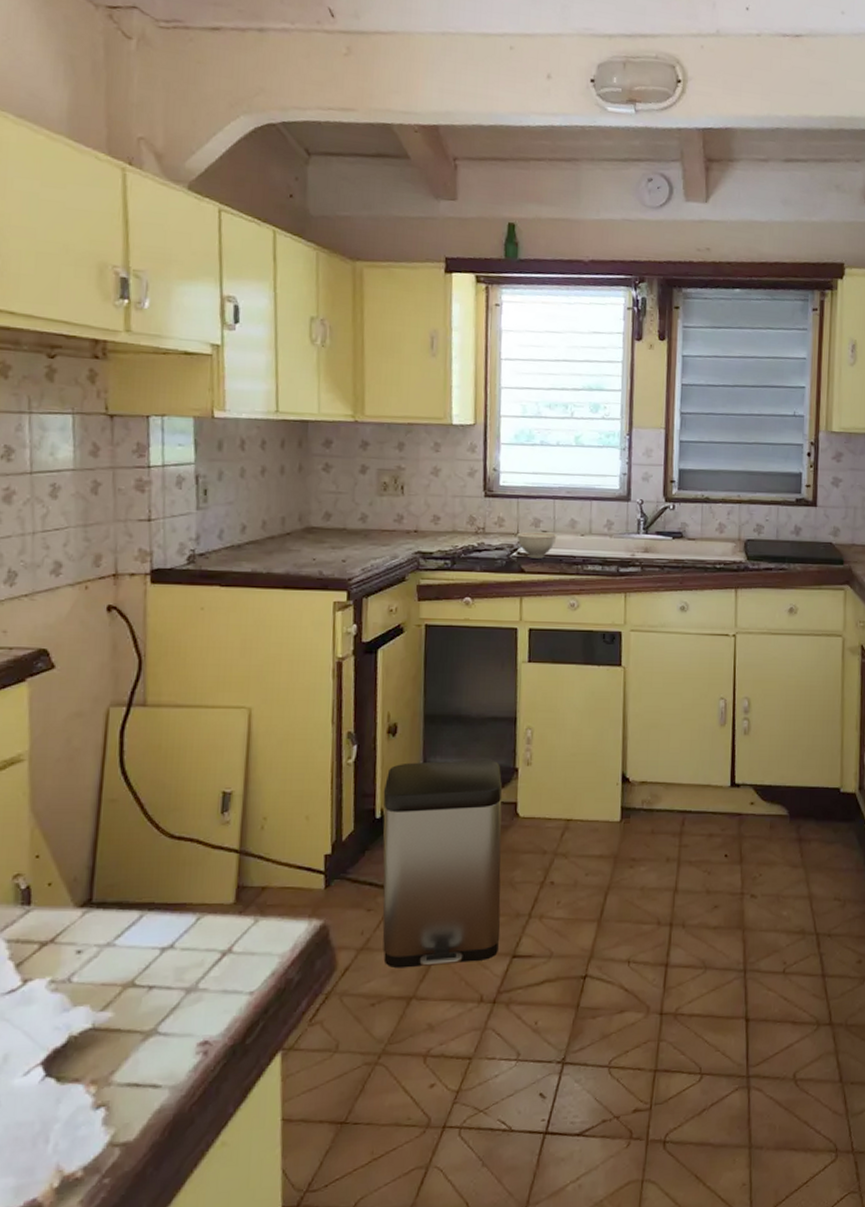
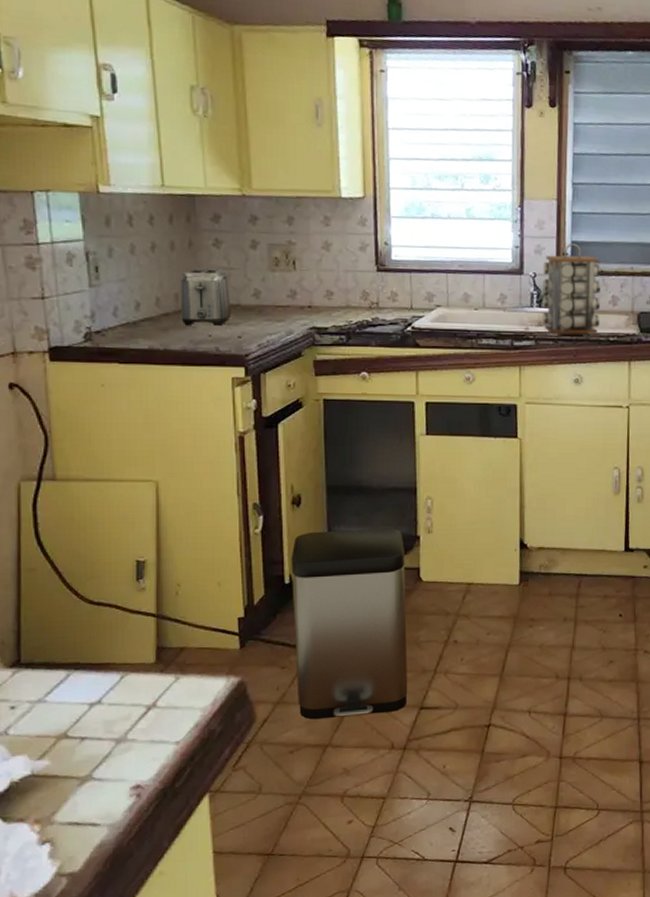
toaster: none [286,492,338,549] -> present [181,268,231,326]
bowl: present [517,531,557,559] -> none [410,306,451,333]
spice rack: none [648,471,708,563] -> present [541,243,601,336]

